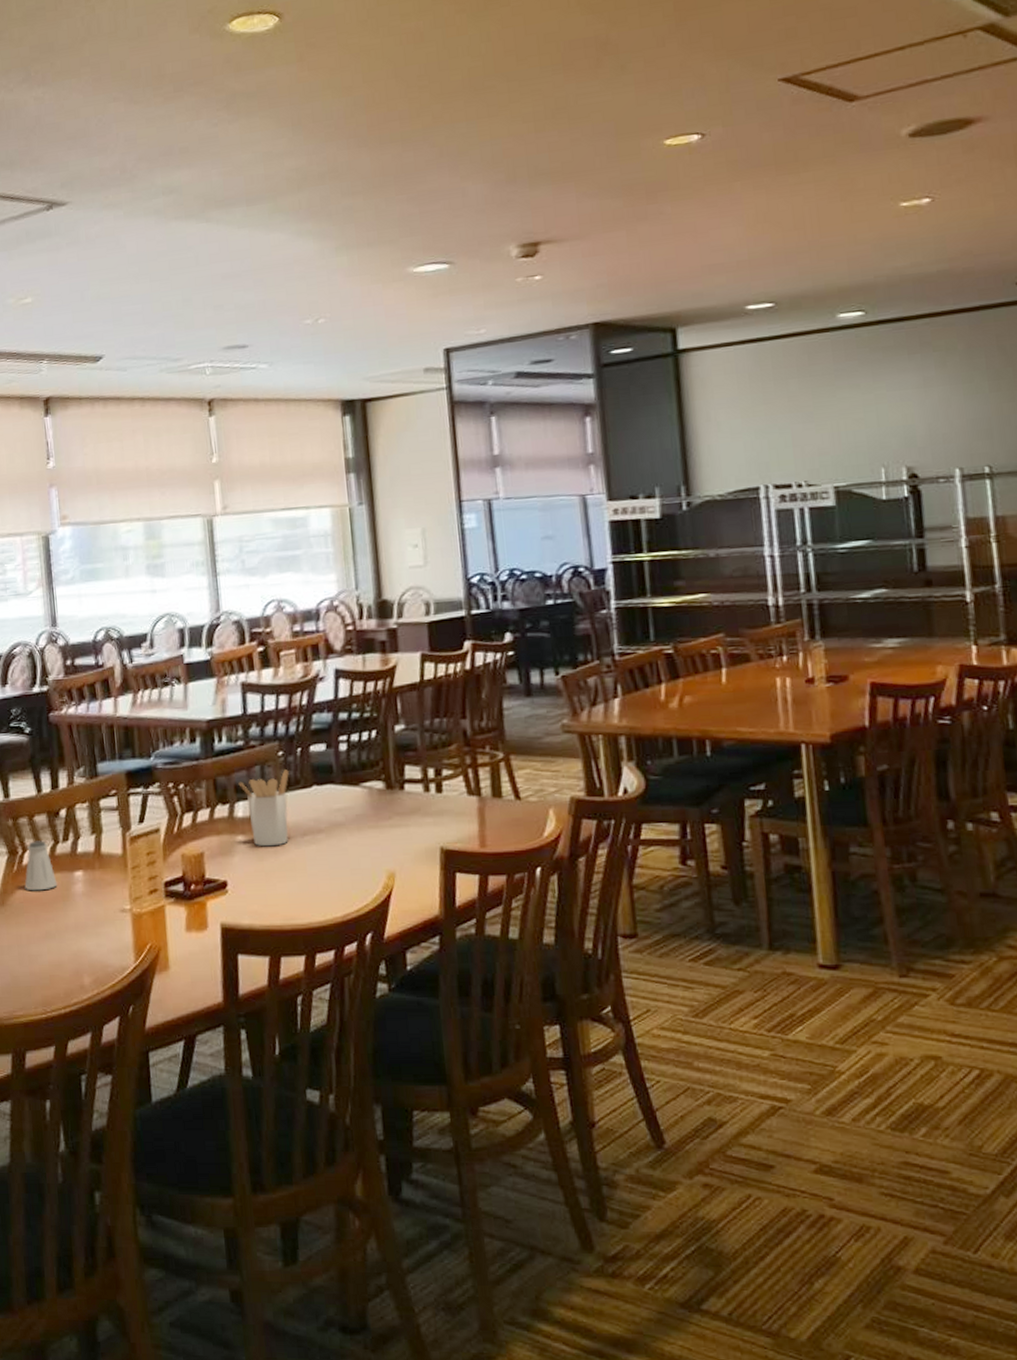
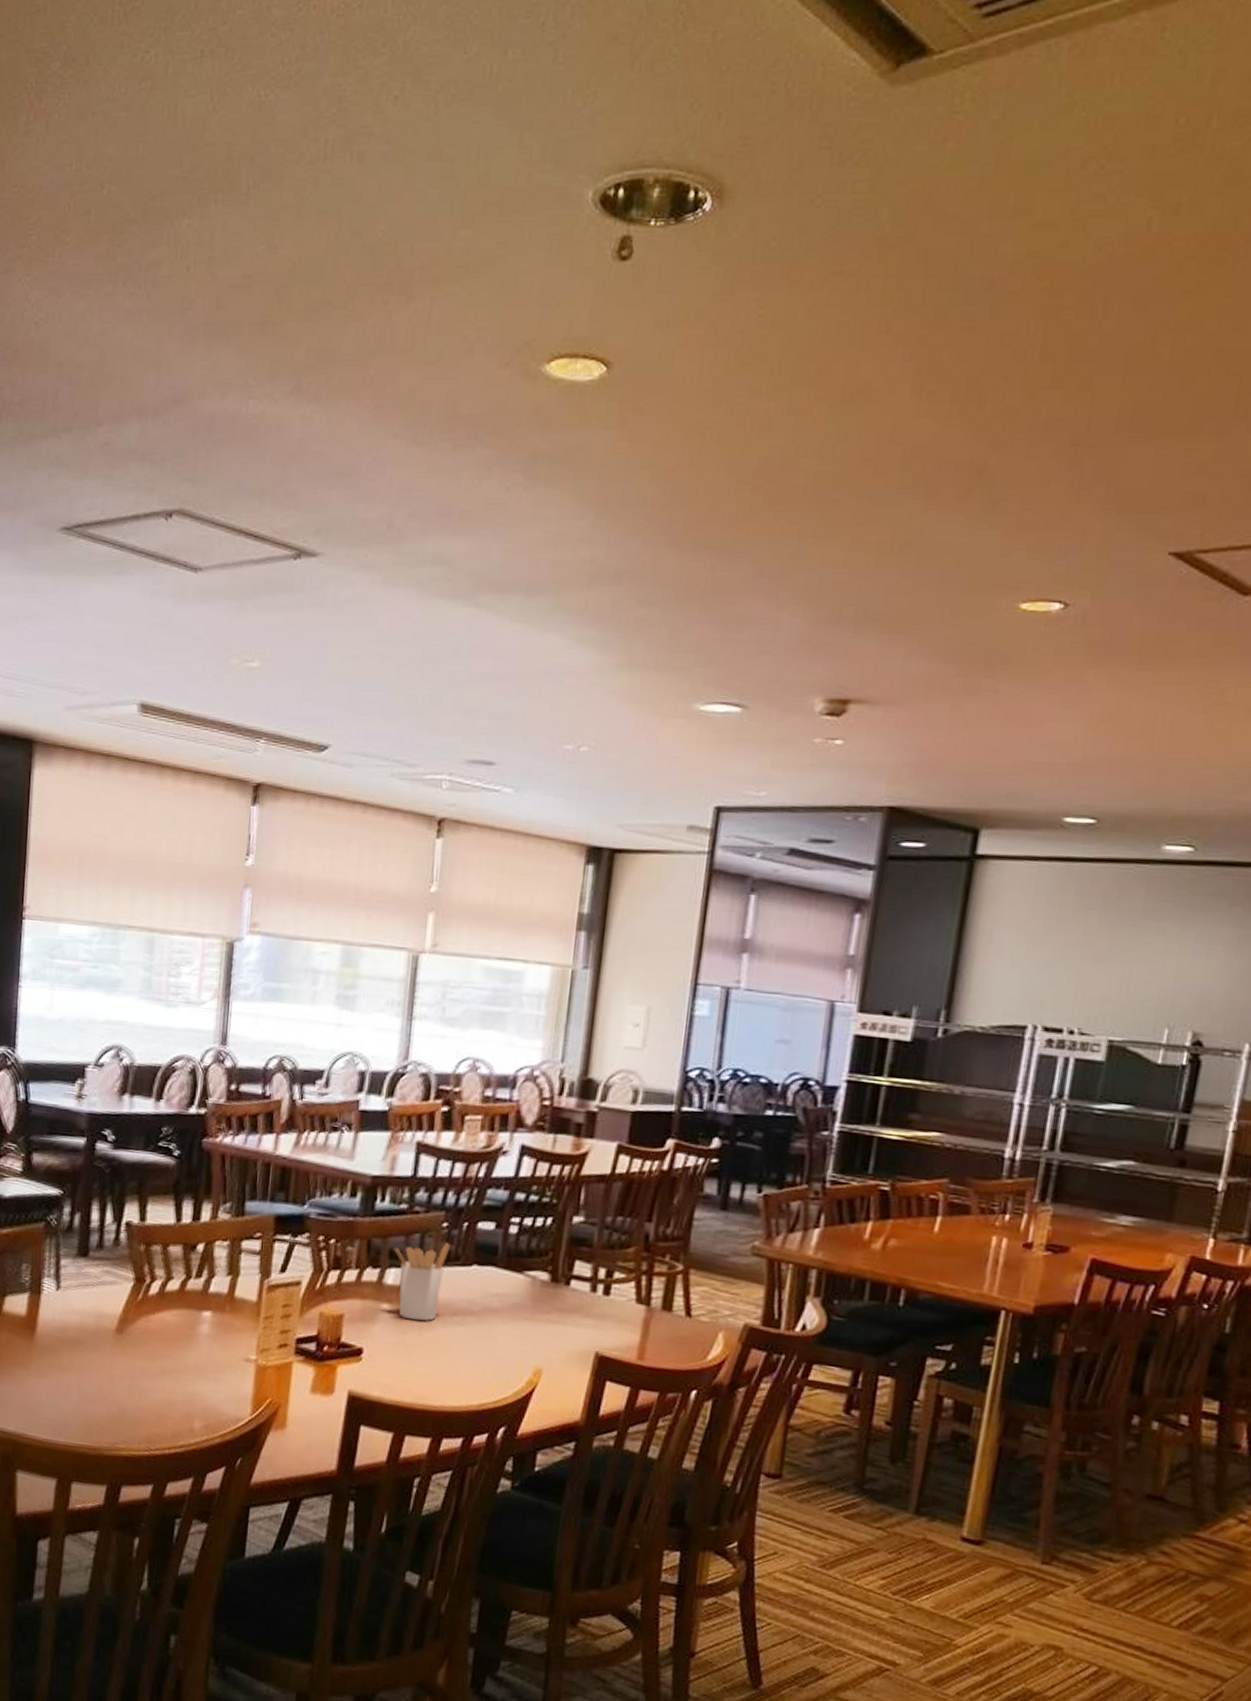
saltshaker: present [24,840,58,891] -> none [147,1271,183,1325]

